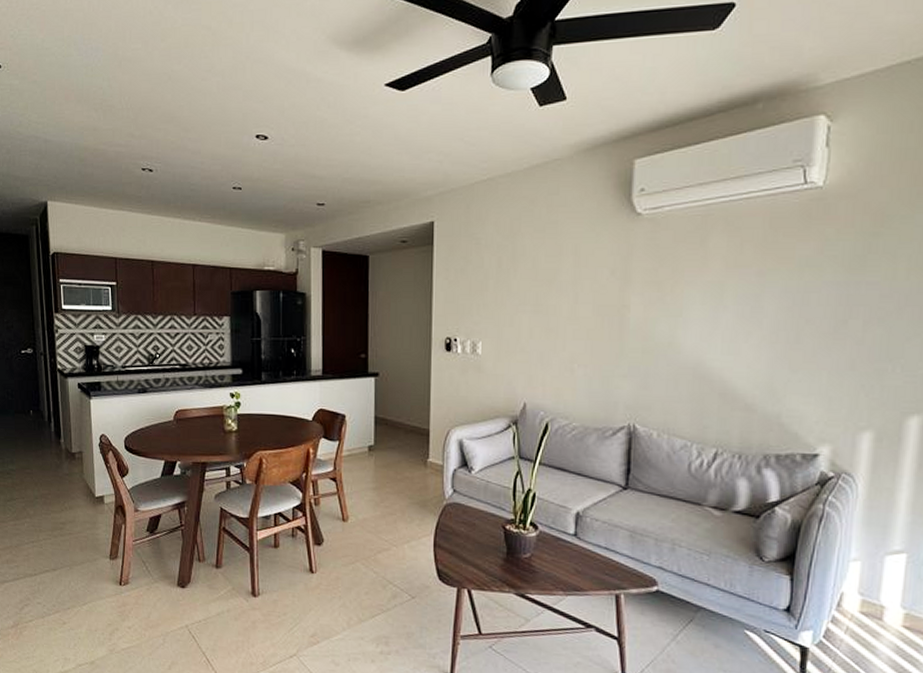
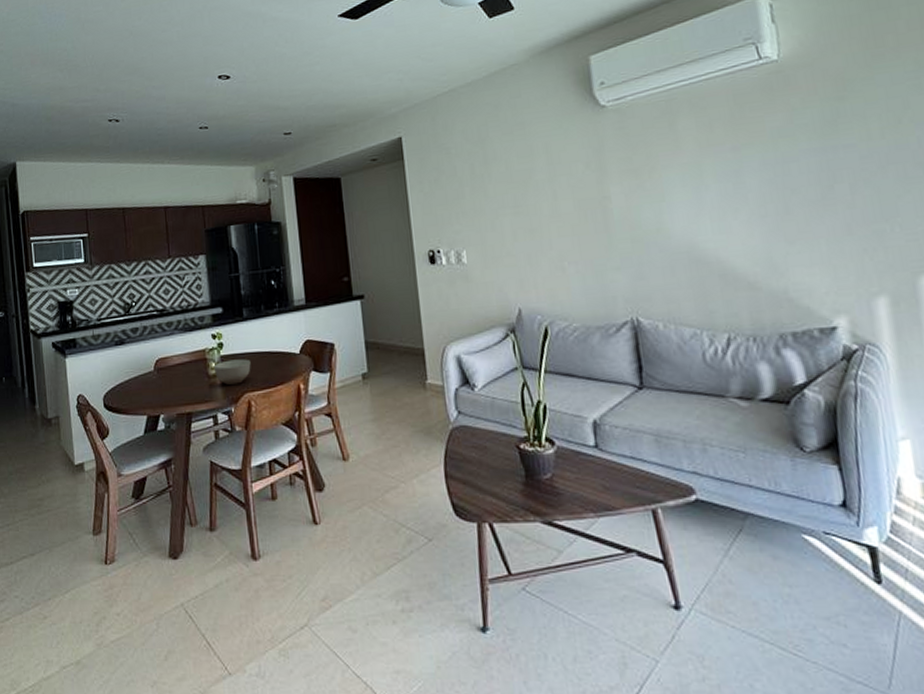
bowl: none [230,419,265,442] -> present [213,359,251,385]

